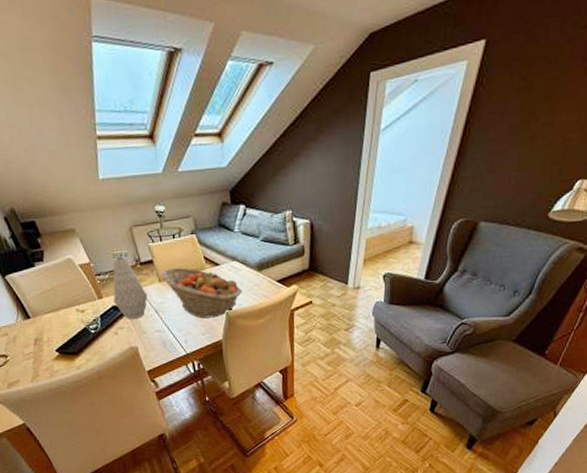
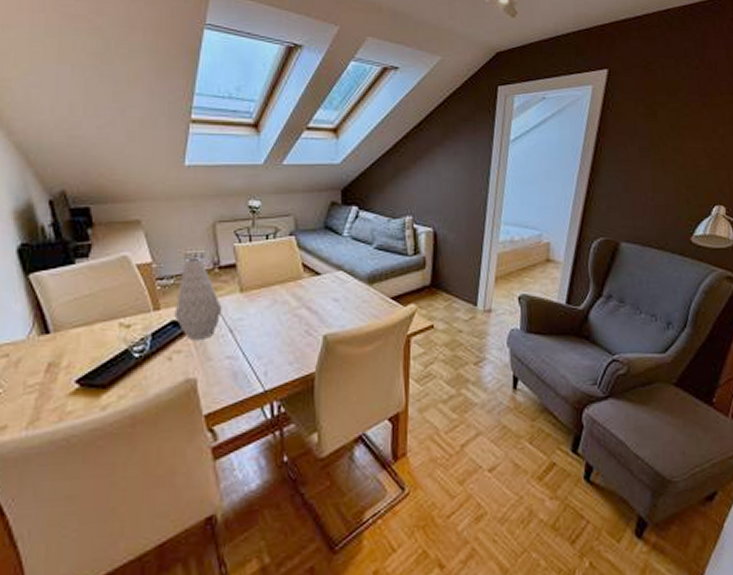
fruit basket: present [161,267,243,319] -> none [244,274,347,343]

